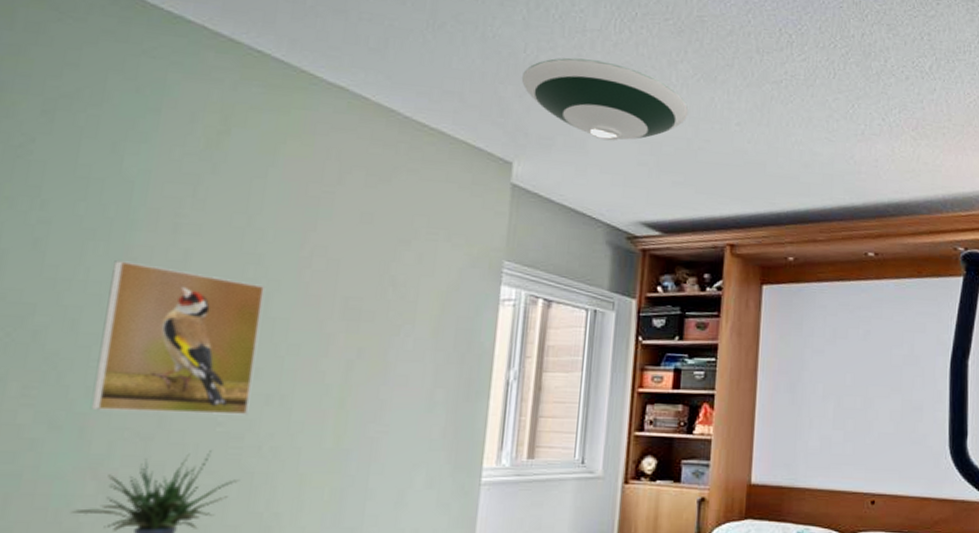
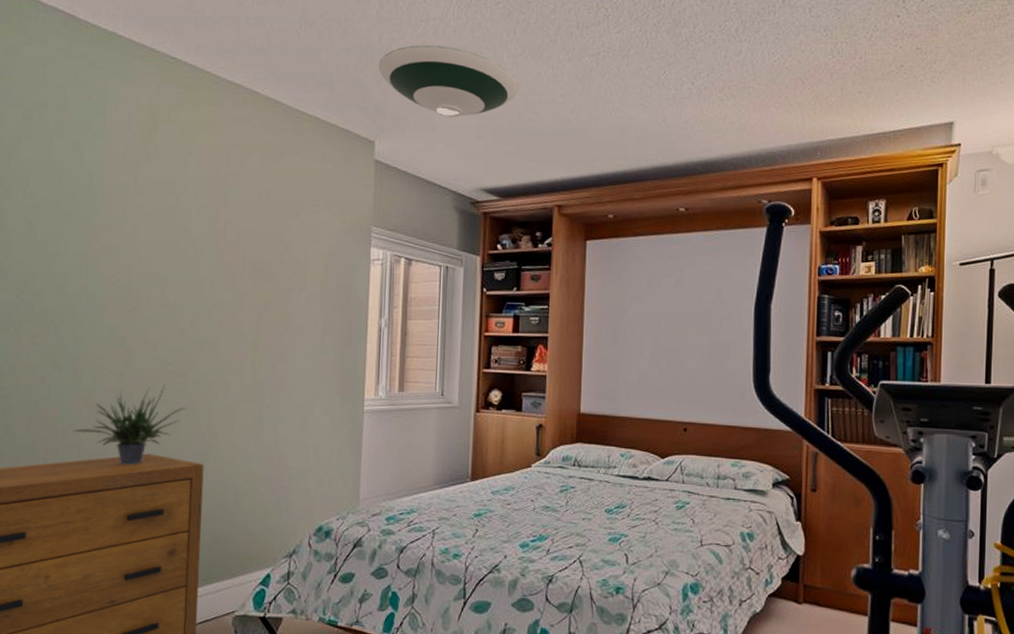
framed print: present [92,260,264,415] -> none [79,236,193,357]

